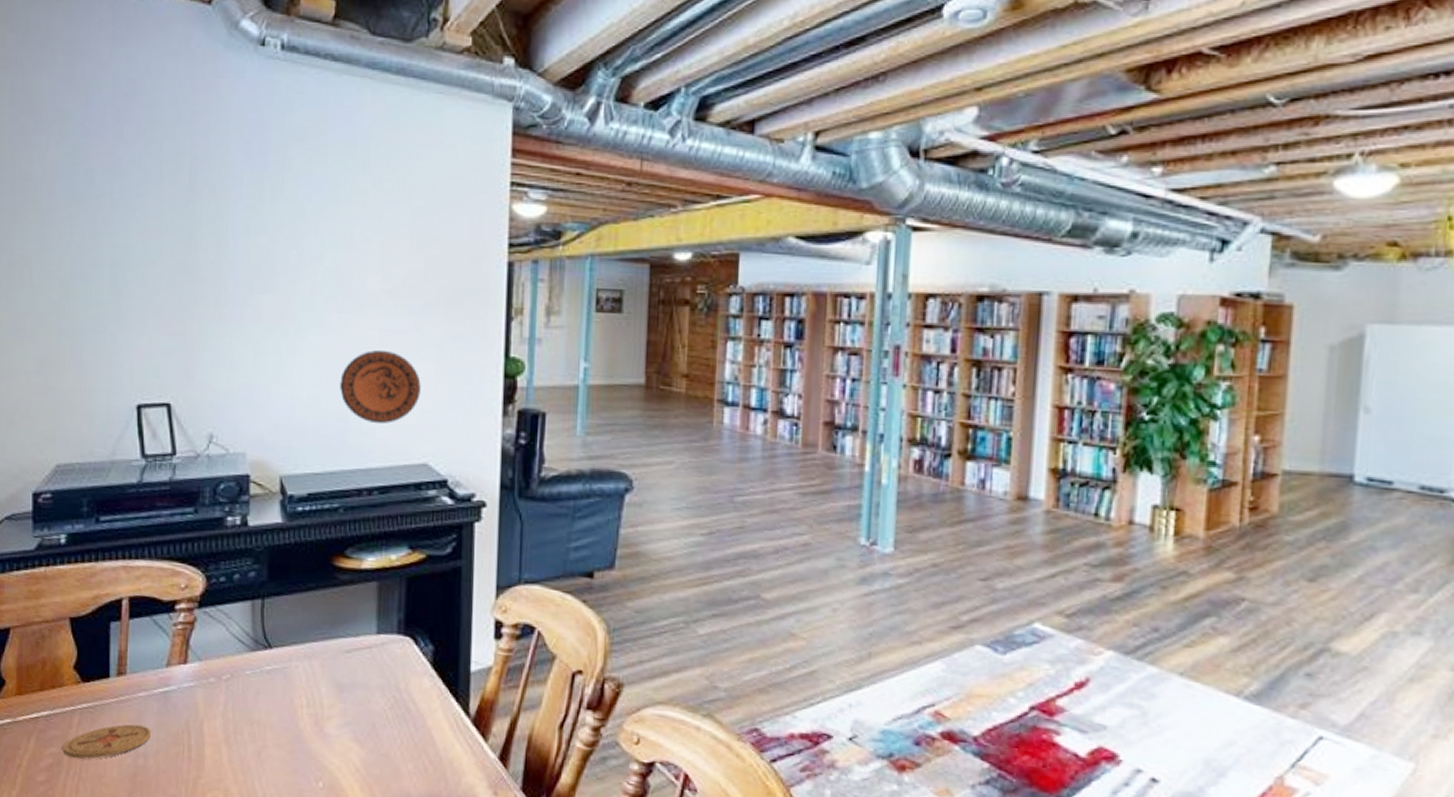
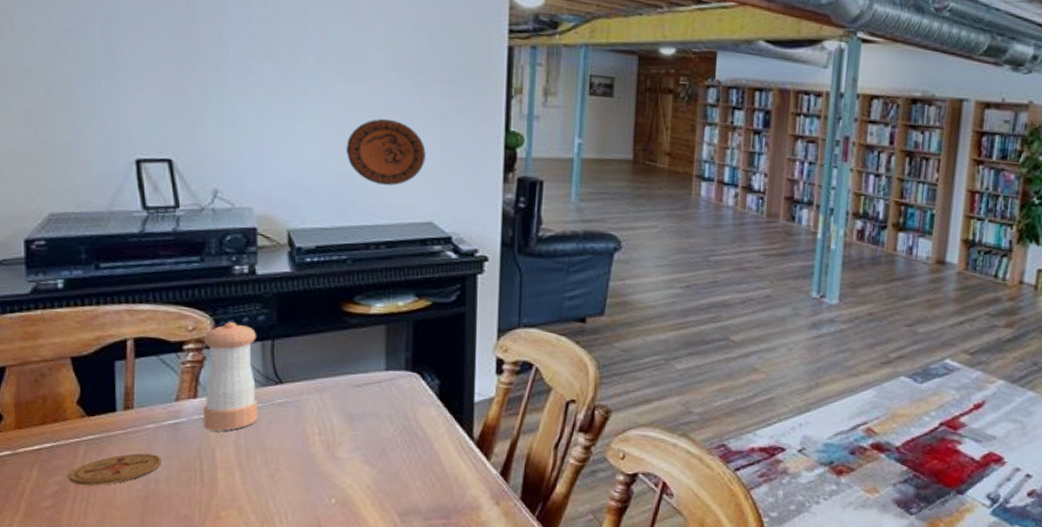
pepper shaker: none [193,579,248,701] -> present [203,322,257,431]

